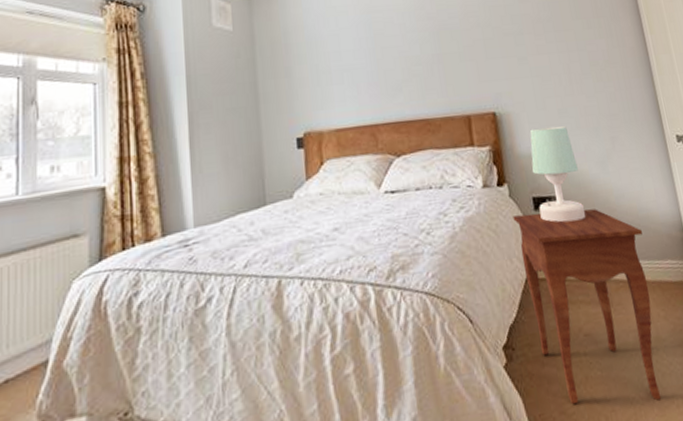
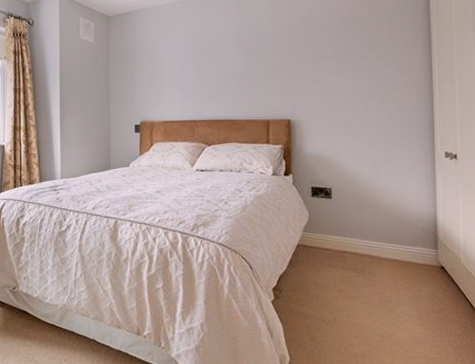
side table: present [513,209,661,405] -> none [293,199,400,345]
table lamp: present [530,126,586,223] -> none [314,135,354,208]

